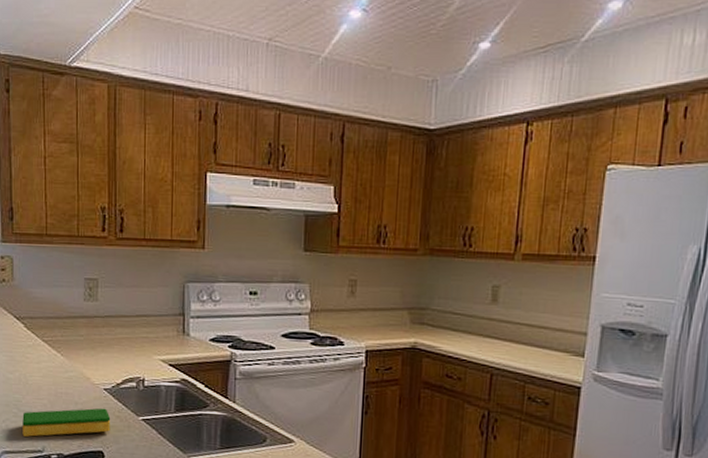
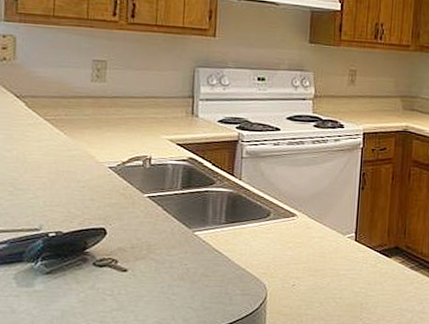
dish sponge: present [22,408,111,437] -> none [18,185,115,215]

